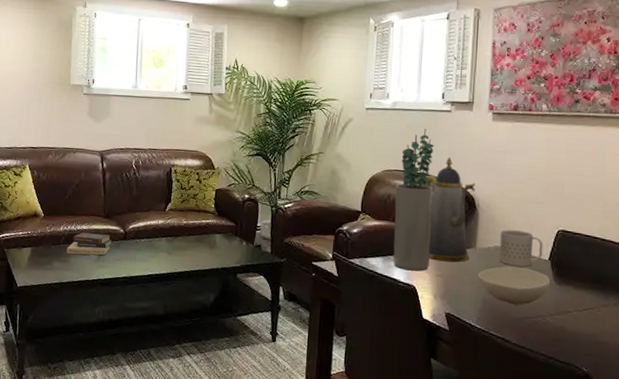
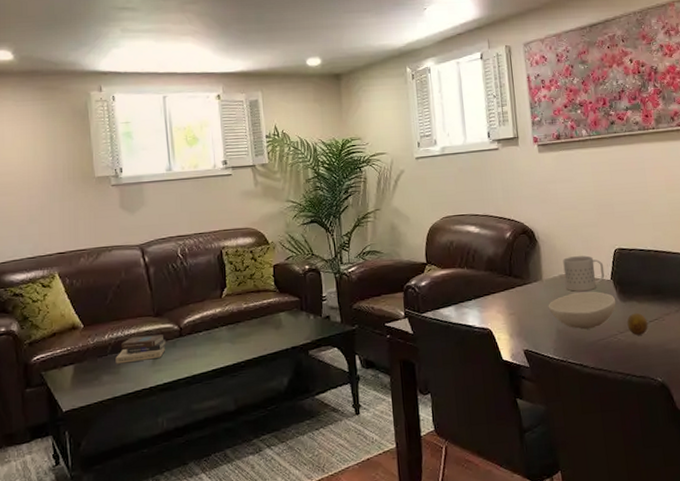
vase: present [393,129,434,271] -> none [457,170,501,315]
coffee pot: present [426,157,476,262] -> none [485,195,538,299]
fruit: none [558,297,581,322] -> present [627,312,648,336]

